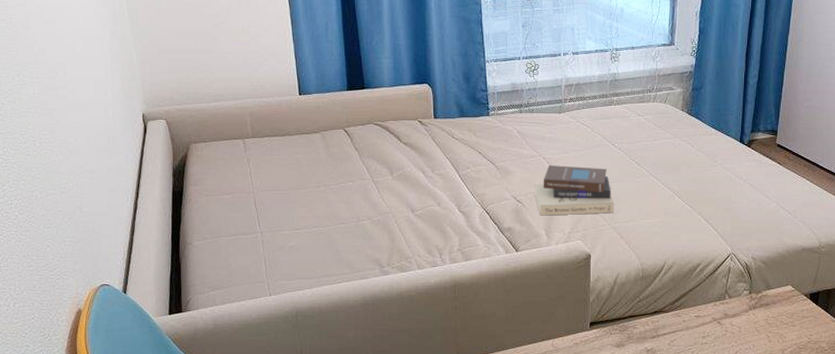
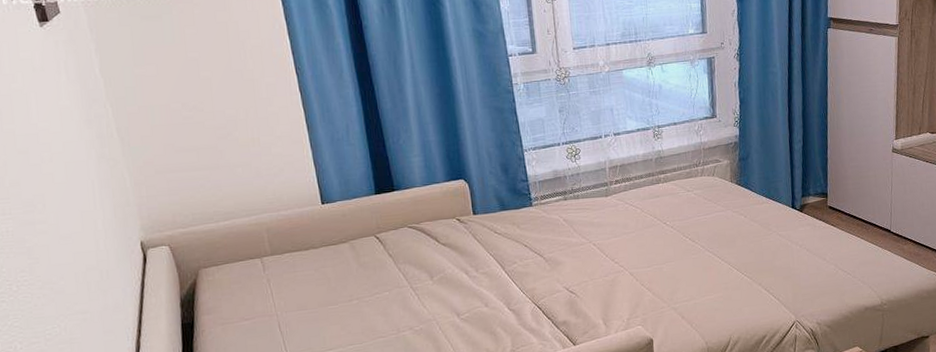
books: present [534,165,614,216] -> none [587,248,673,305]

